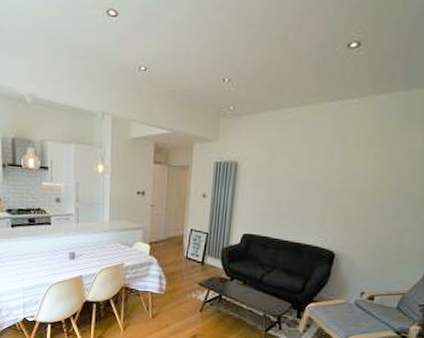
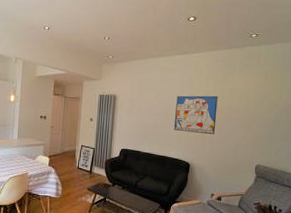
wall art: none [315,160,383,215] -> present [173,95,218,135]

